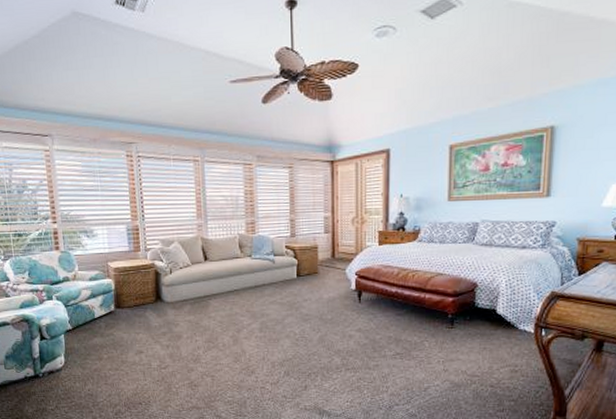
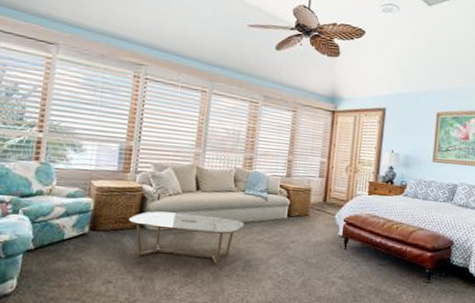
coffee table: none [148,283,256,330] -> present [129,211,245,266]

